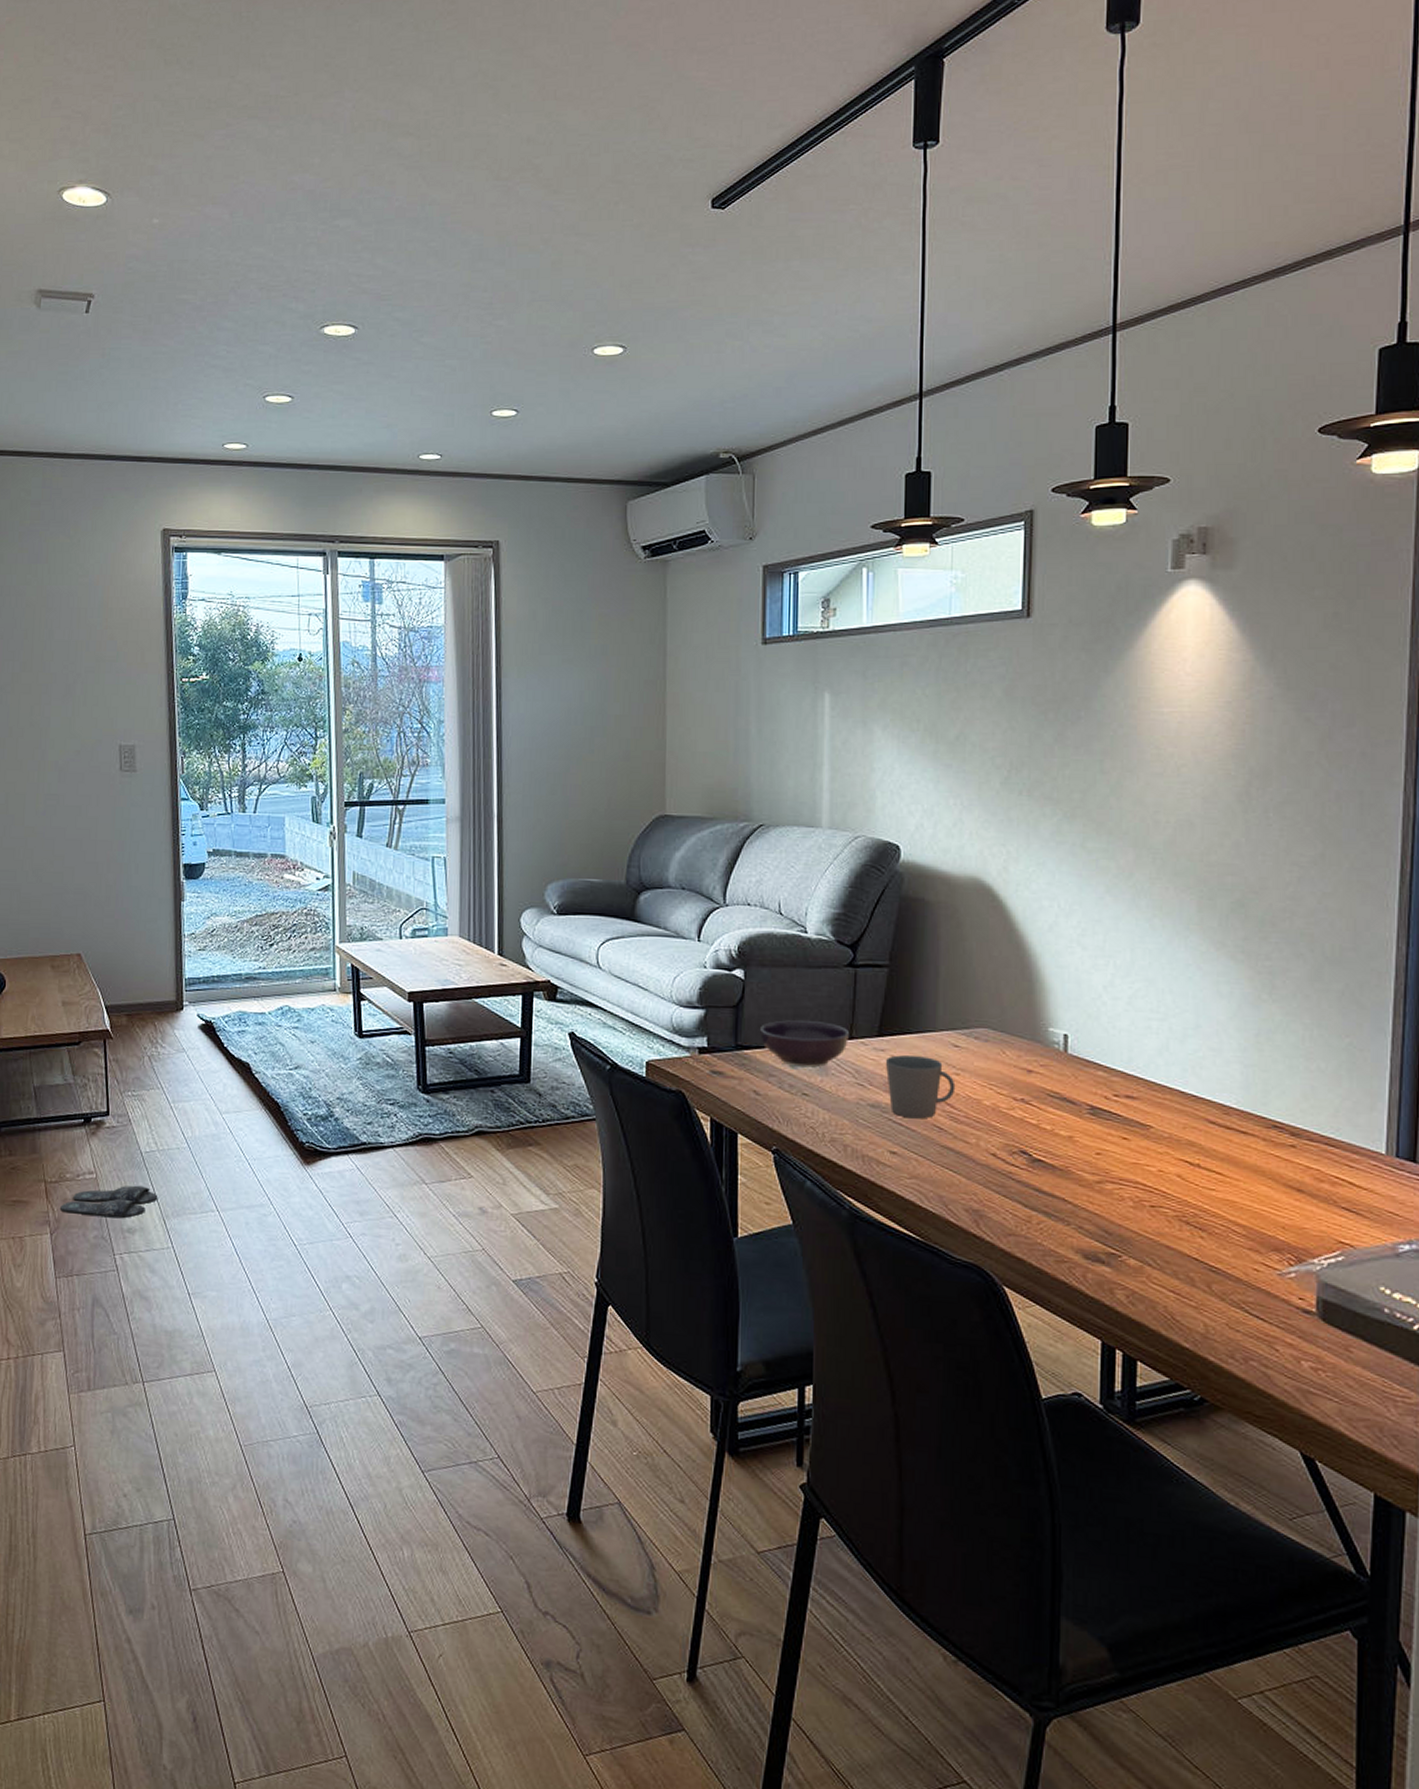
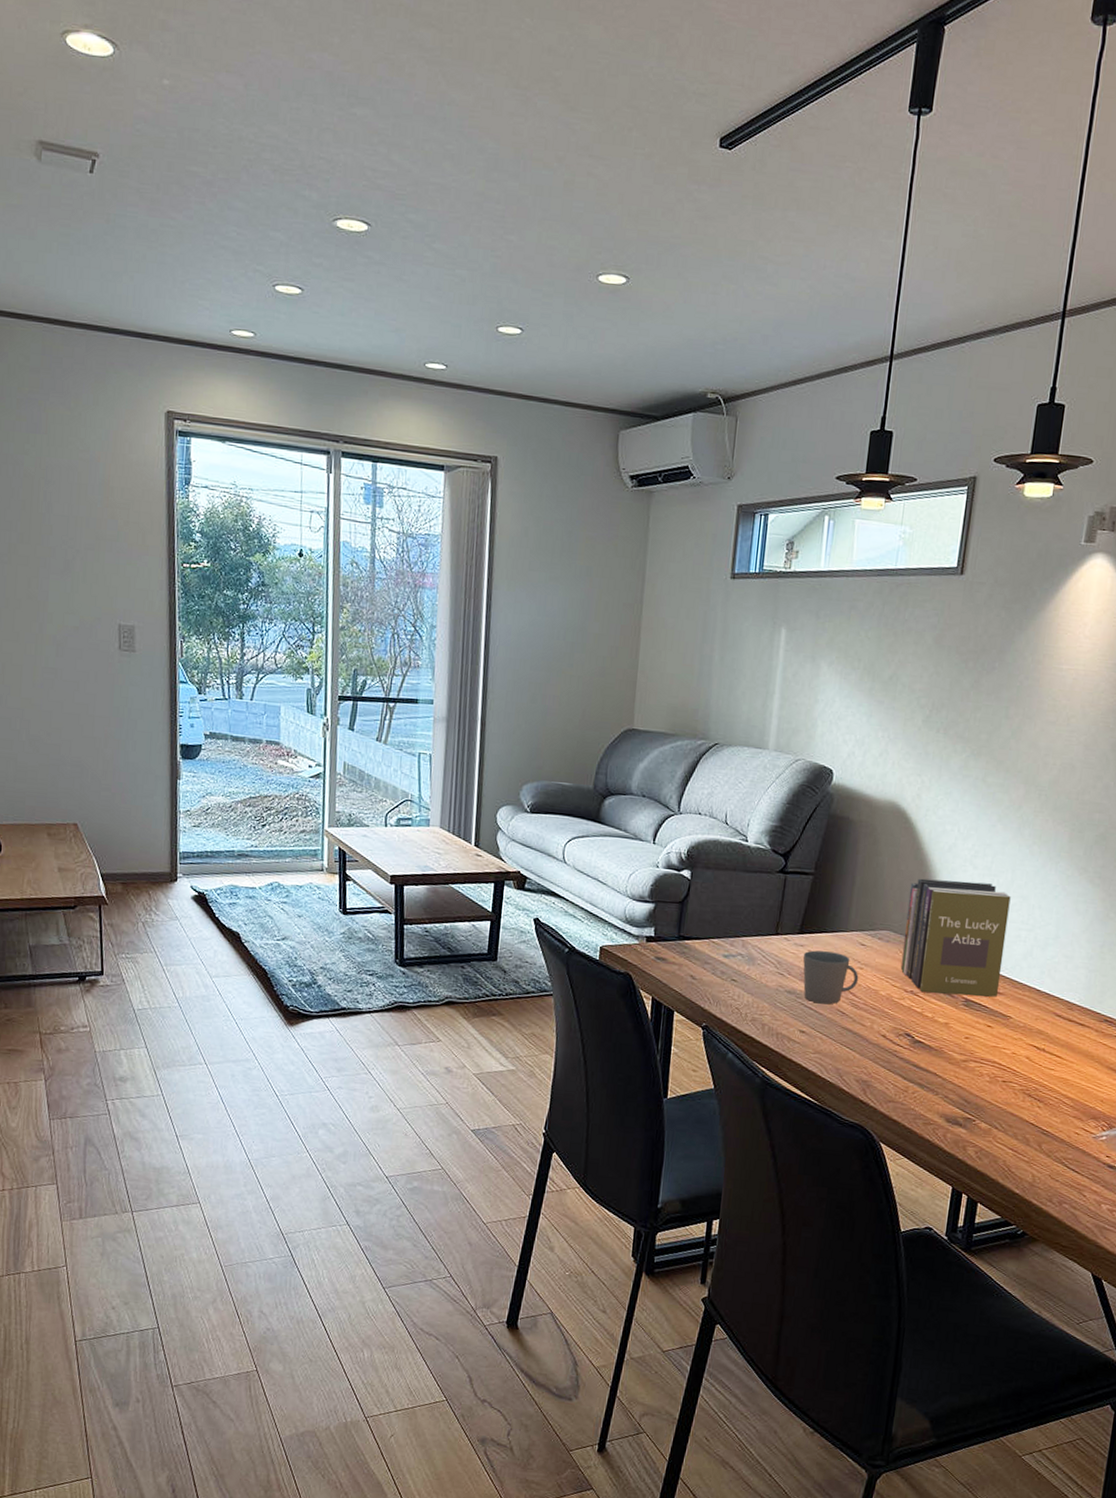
slippers: present [60,1185,158,1219] -> none [55,1038,150,1068]
bowl: present [760,1020,849,1068] -> none [700,916,775,958]
books: none [1005,964,1133,1103] -> present [900,878,1011,997]

